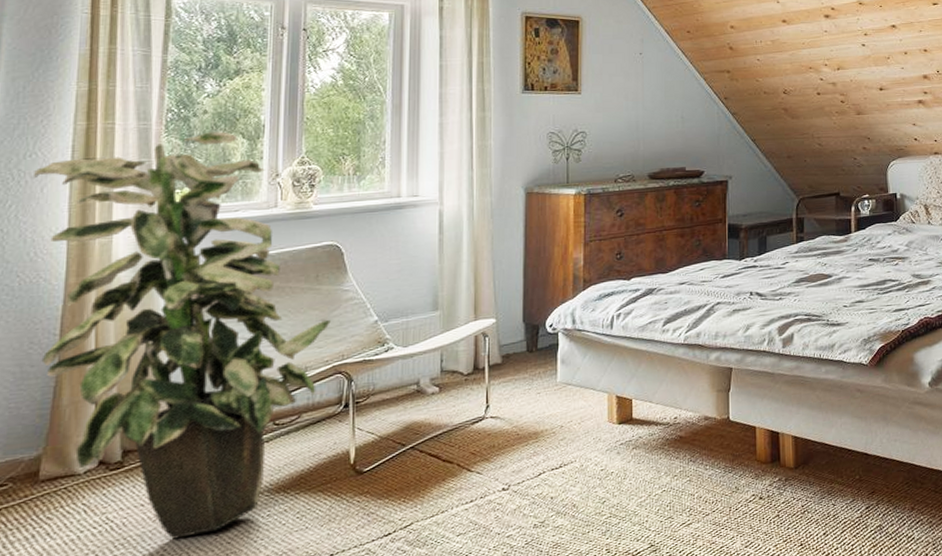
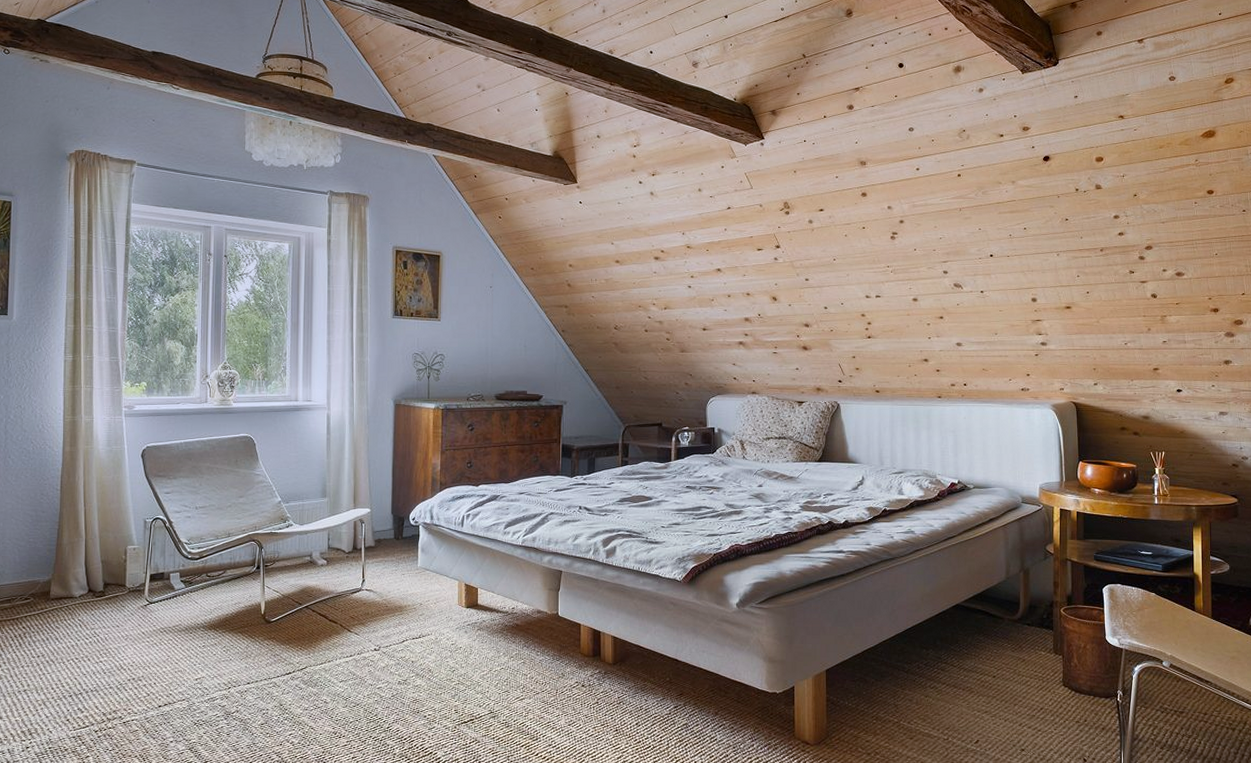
indoor plant: present [34,131,331,540] -> none [40,338,246,655]

